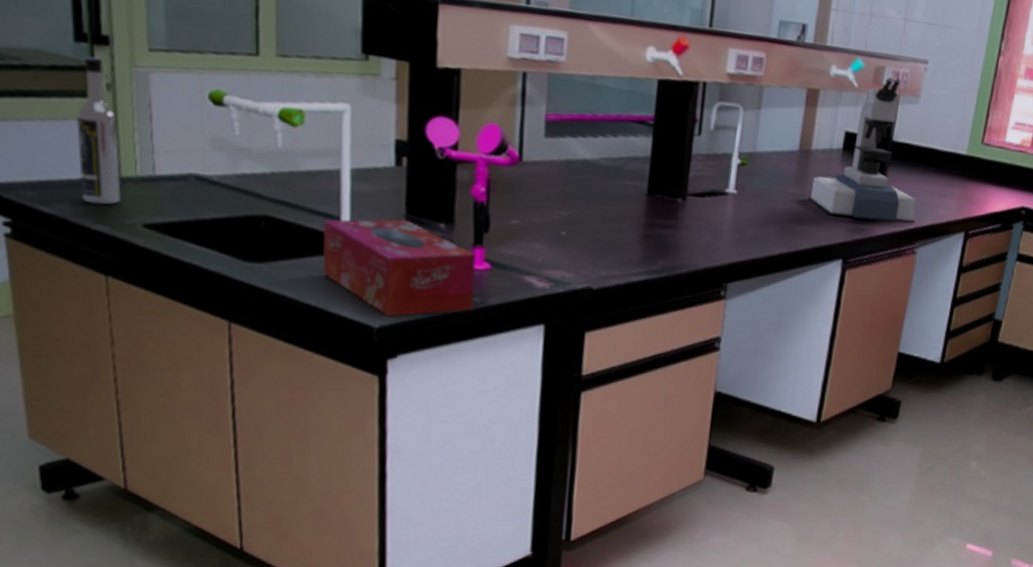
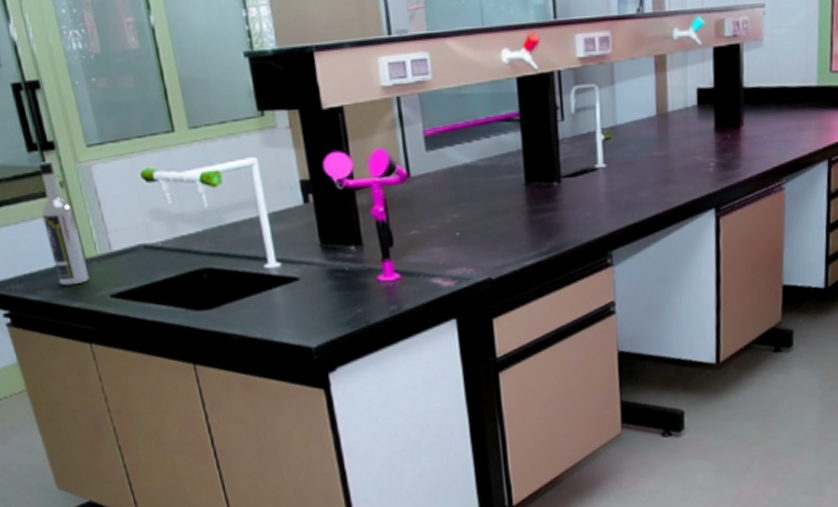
tissue box: present [322,218,476,317] -> none [254,248,393,337]
microscope: present [808,77,916,223] -> none [673,27,779,170]

